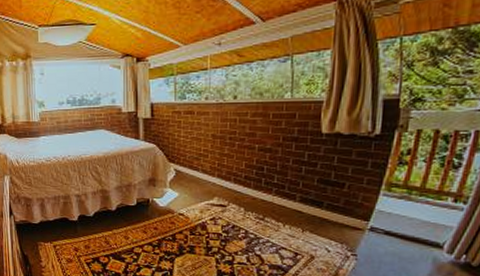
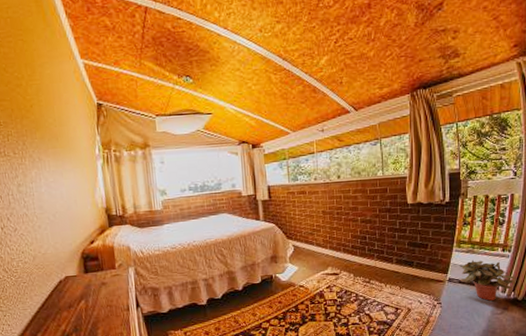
potted plant: none [387,208,470,261] -> present [459,260,515,301]

